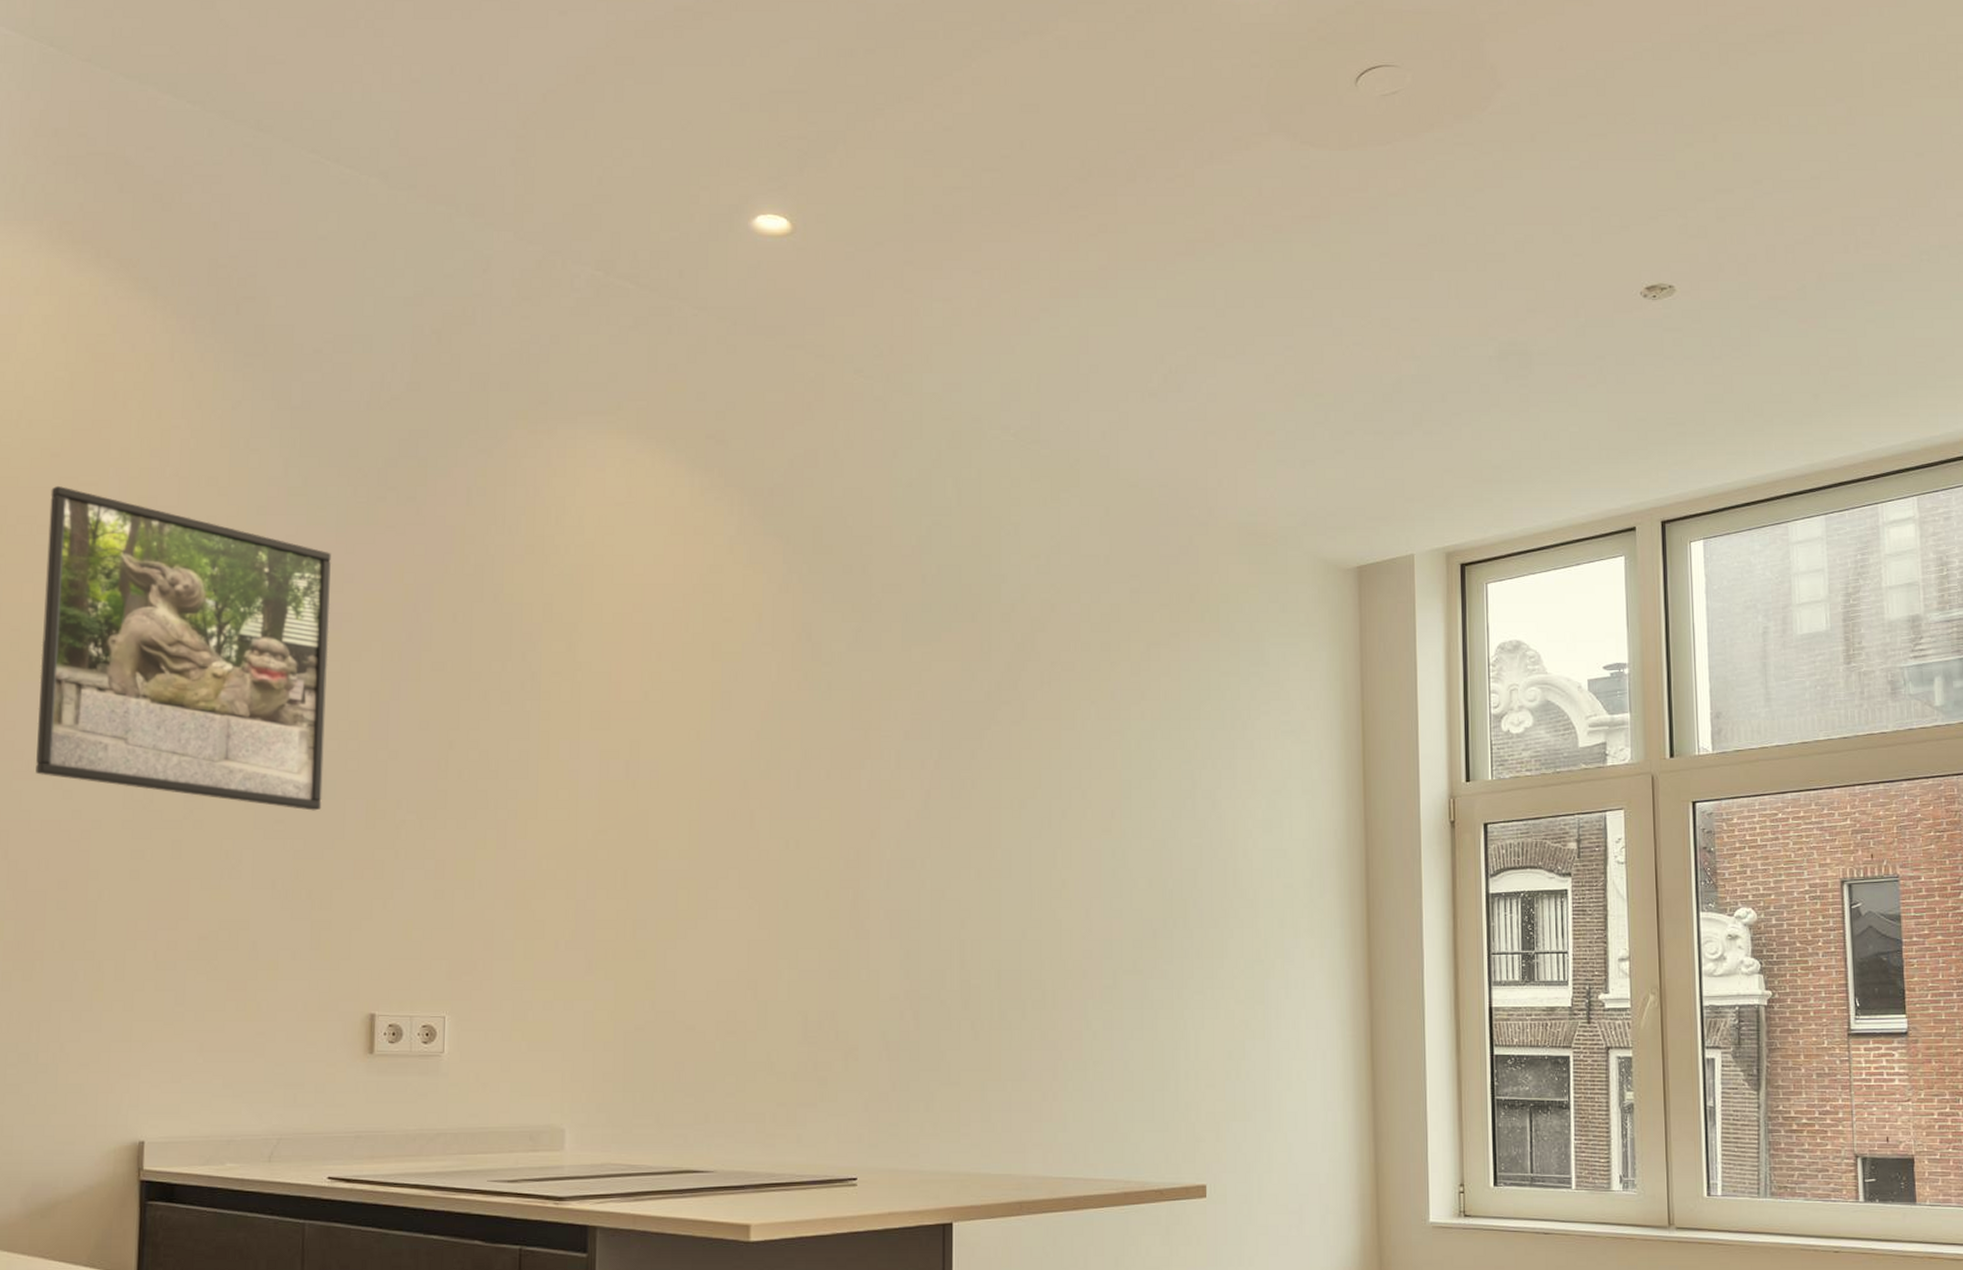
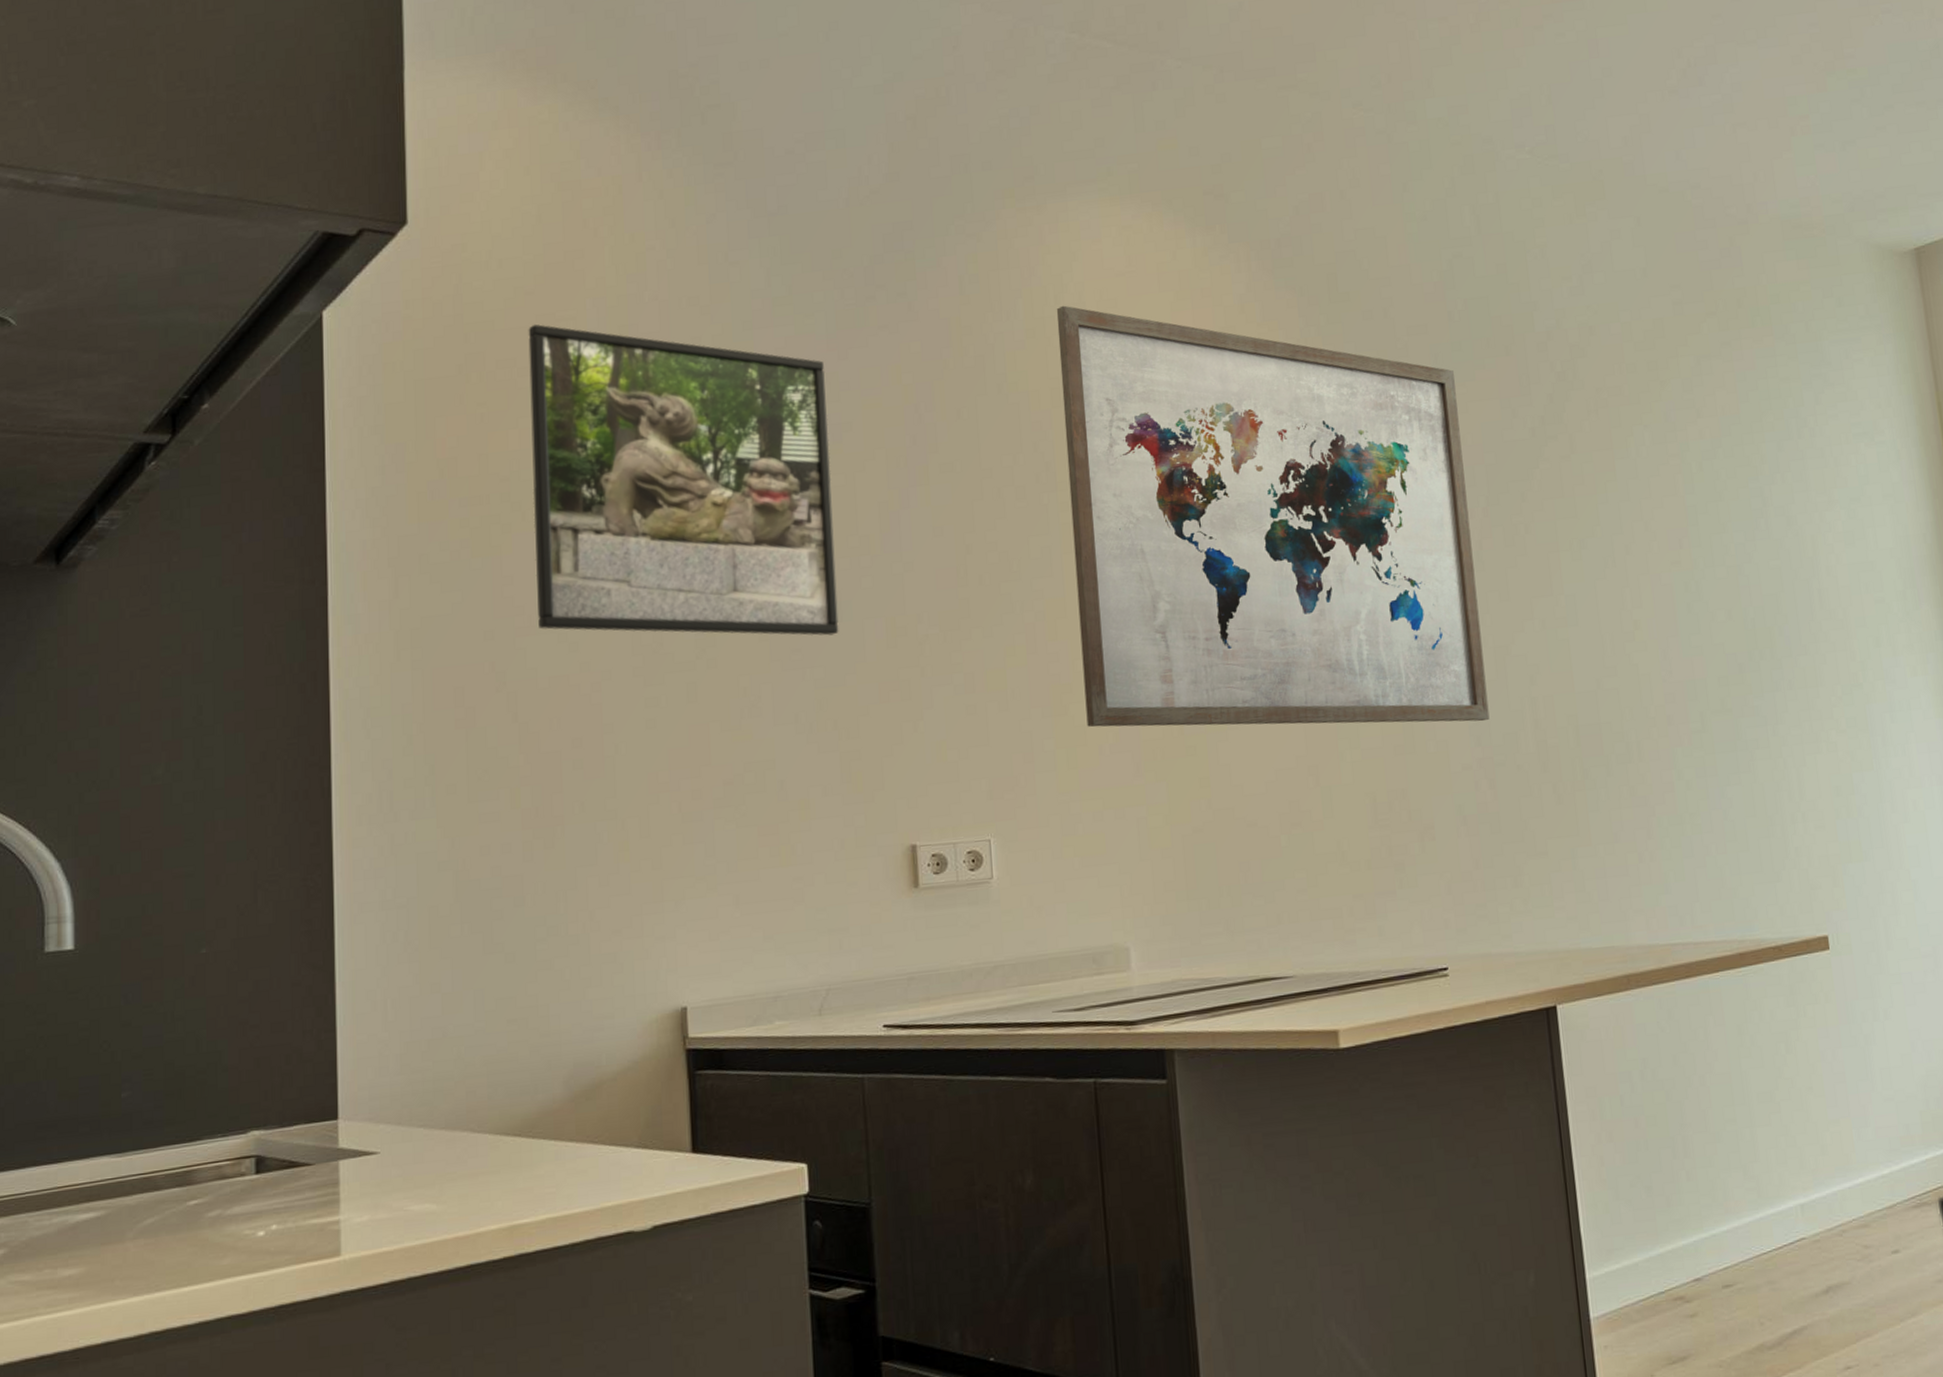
wall art: none [546,527,921,957] -> present [1056,305,1490,728]

